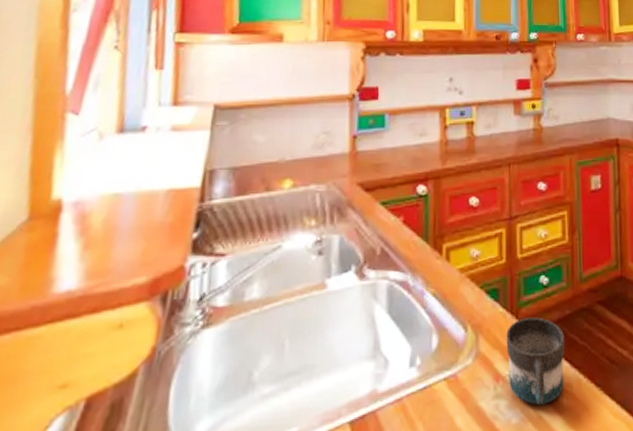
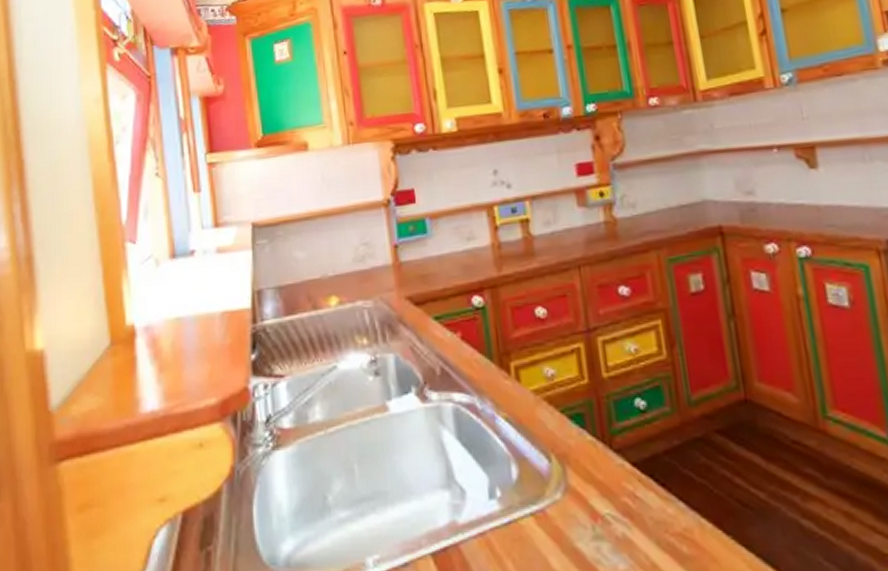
mug: present [506,317,565,405] -> none [599,447,681,551]

